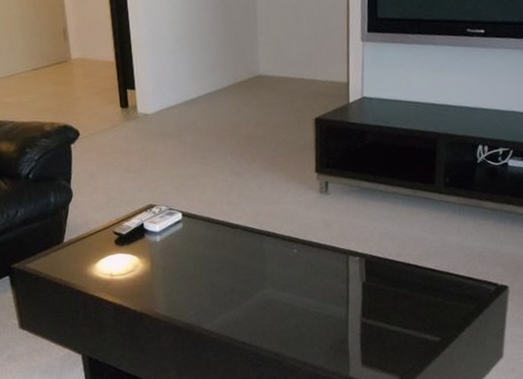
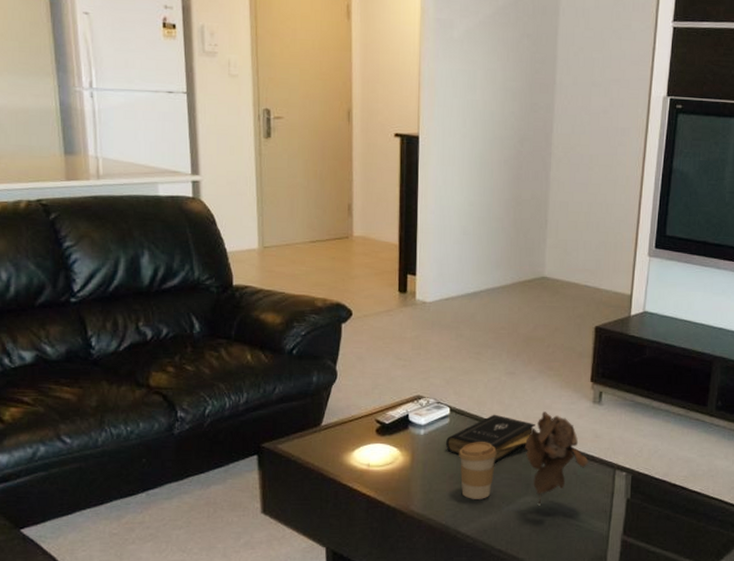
book: none [181,214,266,261] -> present [445,414,535,463]
coffee cup: none [195,242,231,297] -> present [459,442,497,499]
plant: none [257,206,321,295] -> present [525,411,588,503]

